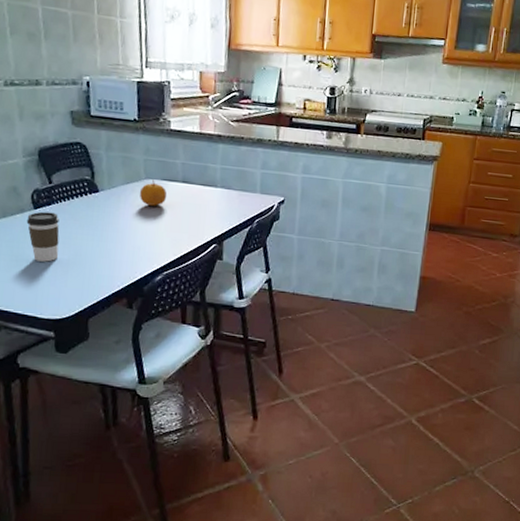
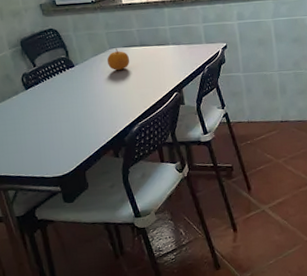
coffee cup: present [26,211,60,262] -> none [21,90,52,132]

